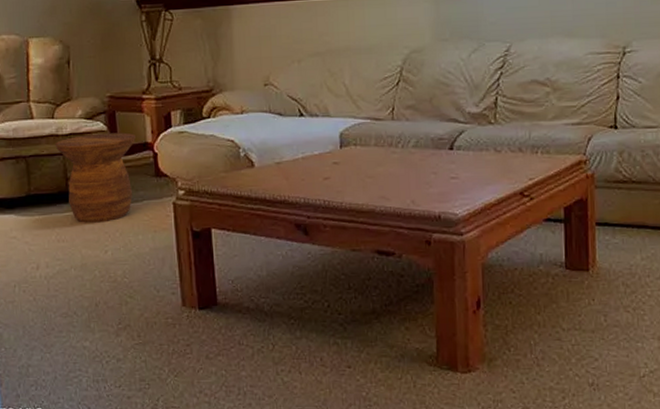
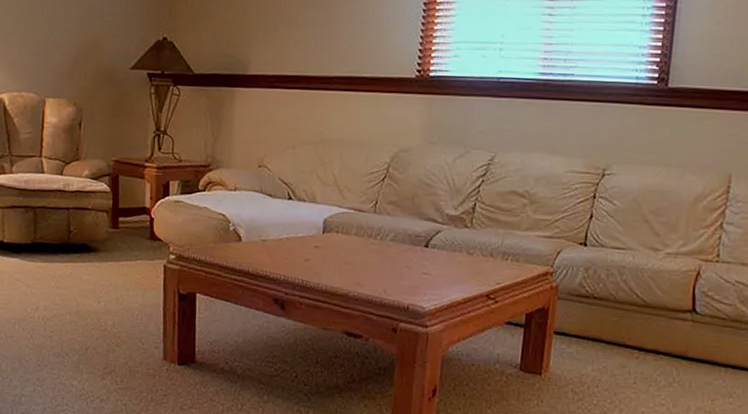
side table: present [55,132,136,223] -> none [61,193,135,276]

